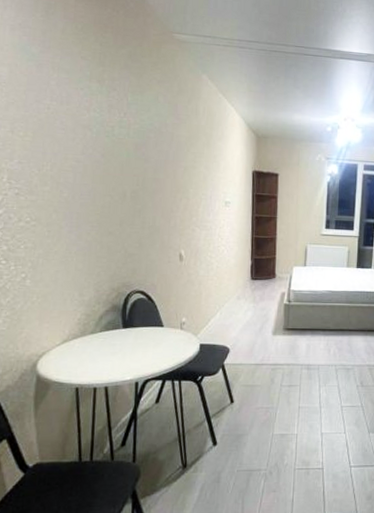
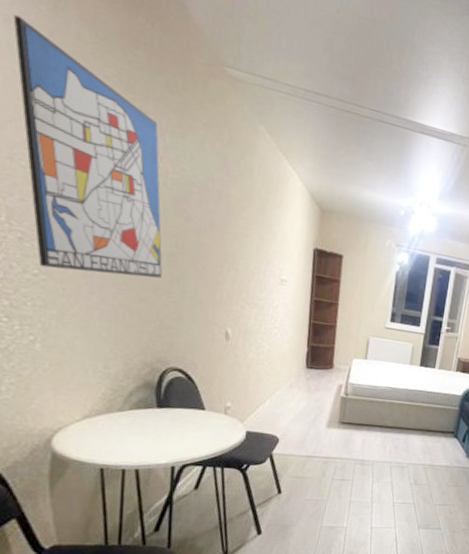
wall art: none [17,24,126,215] -> present [13,15,162,279]

